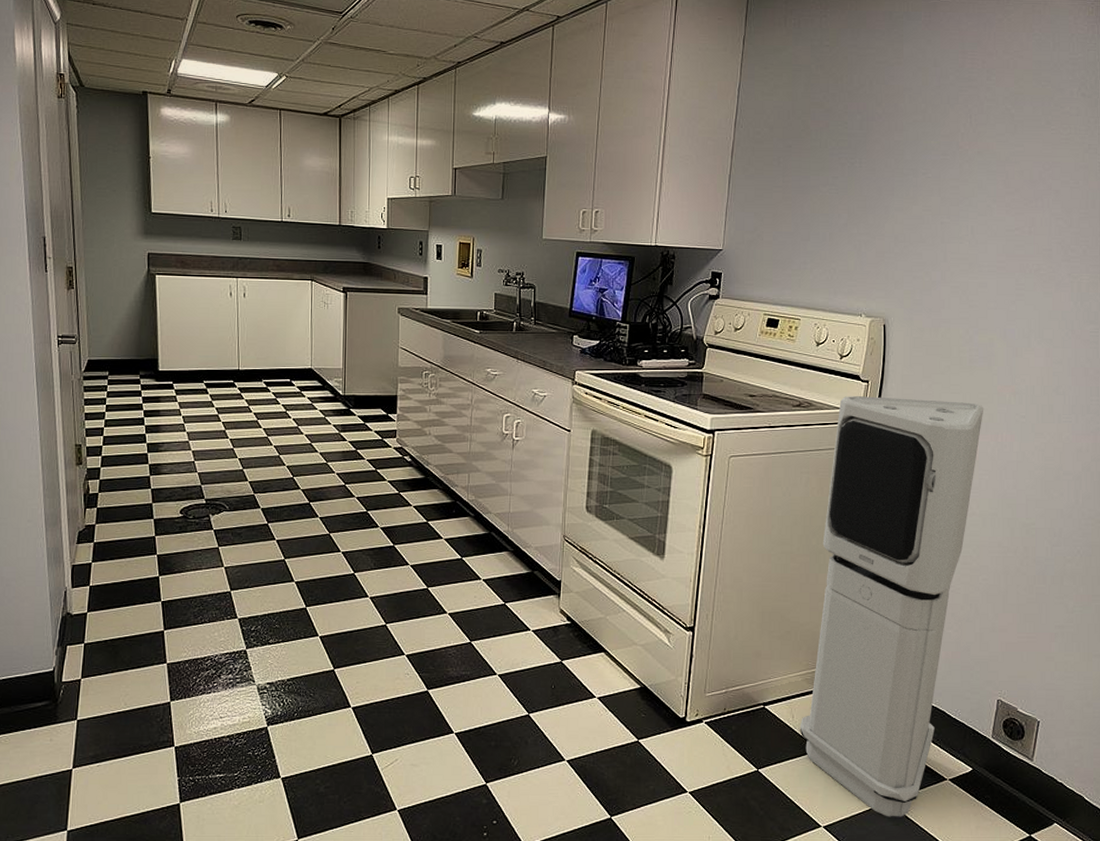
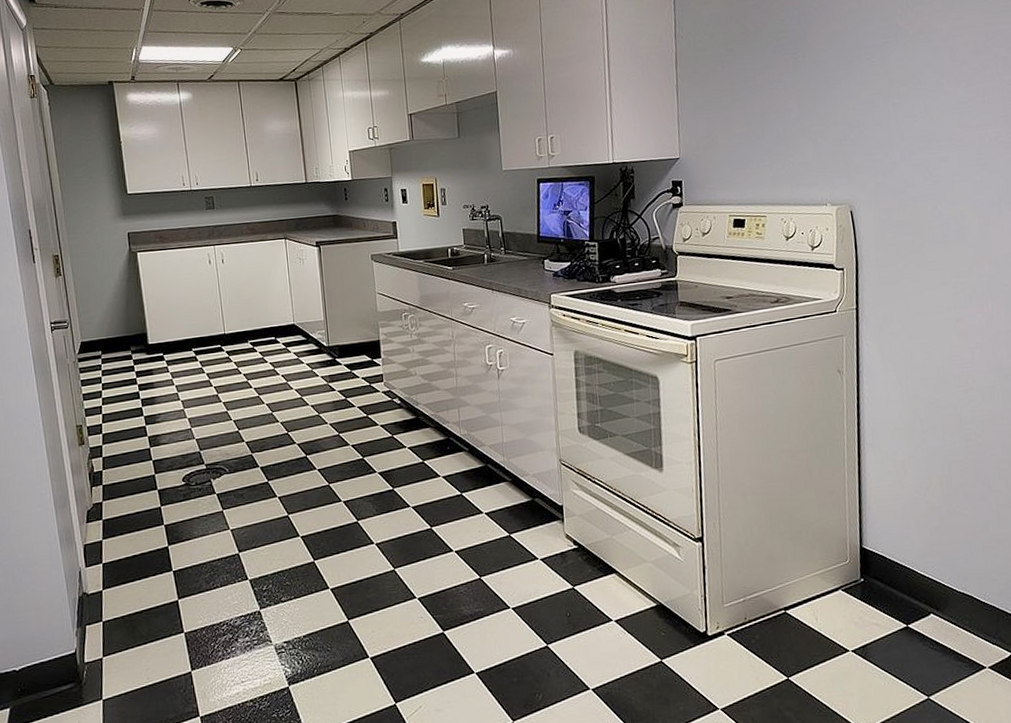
air purifier: present [799,396,984,817] -> none [817,276,966,714]

